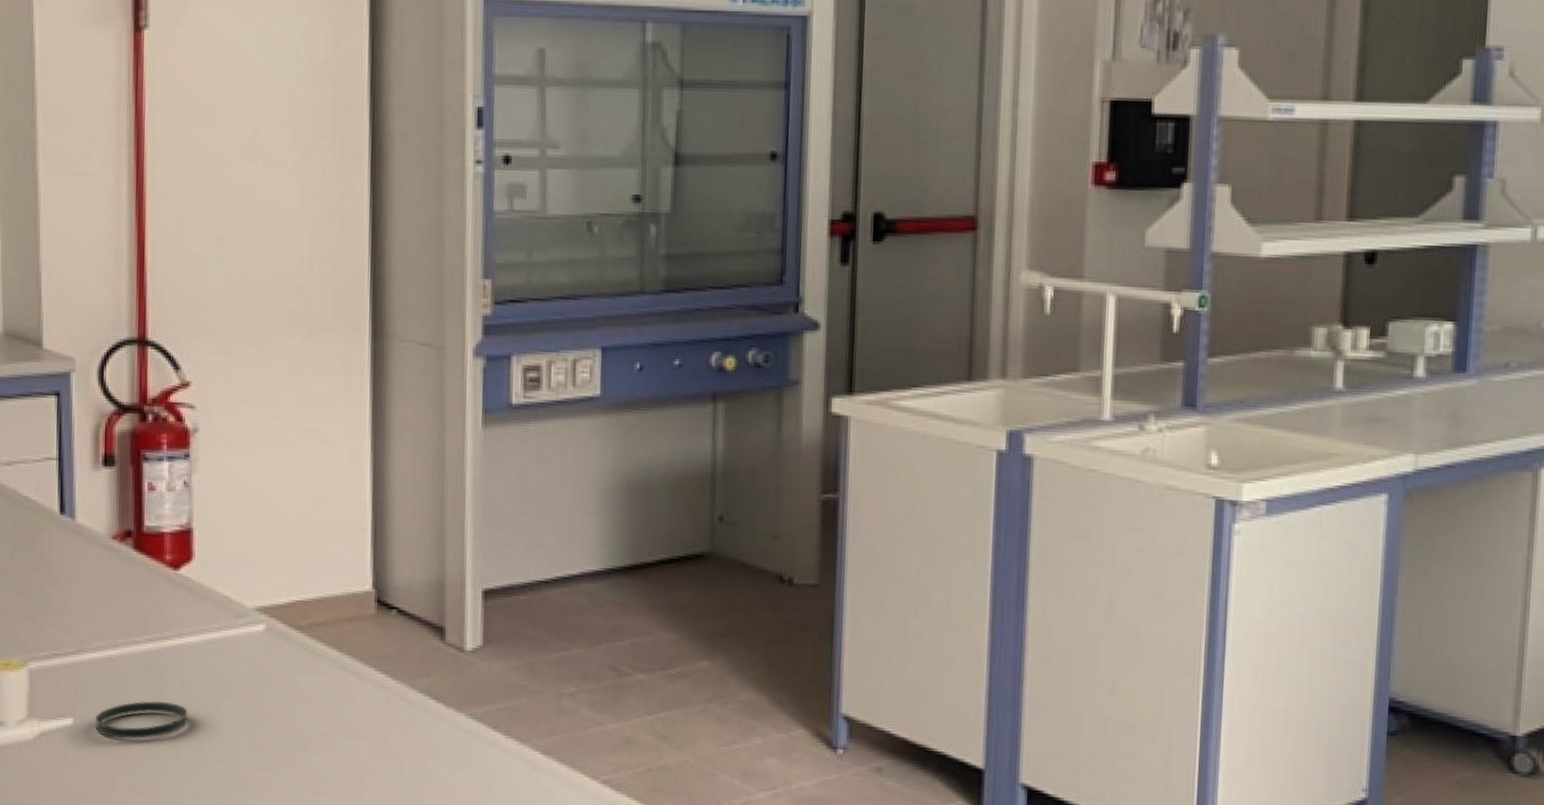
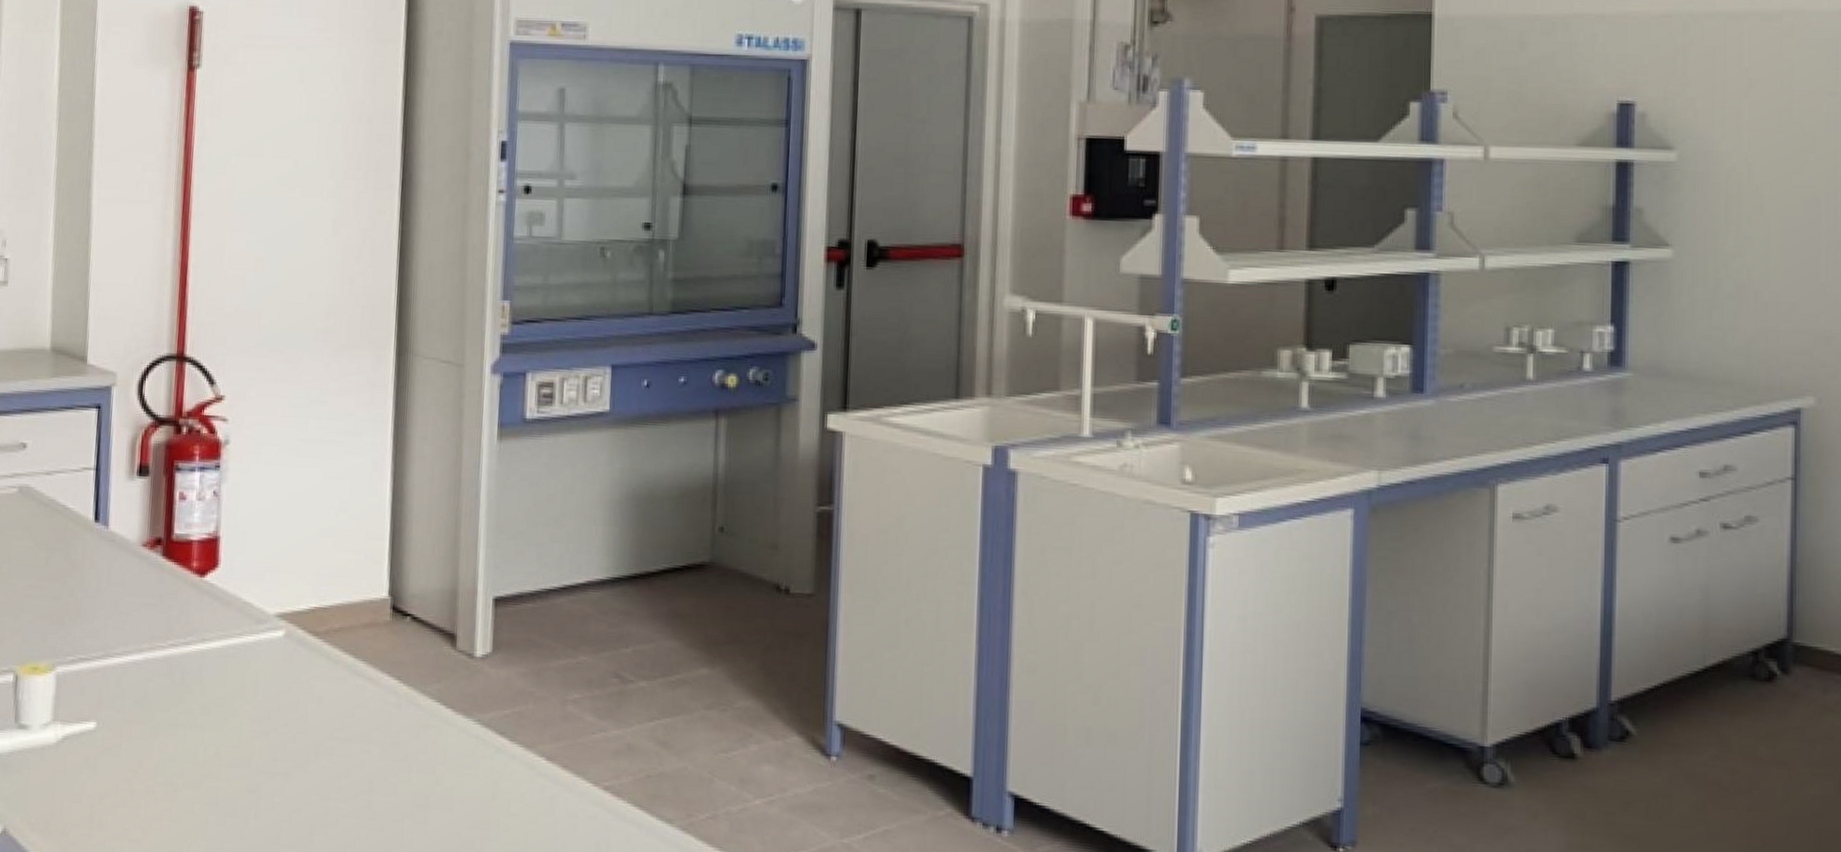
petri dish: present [95,700,188,739] -> none [117,705,207,743]

